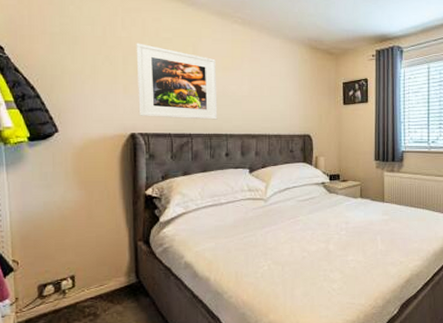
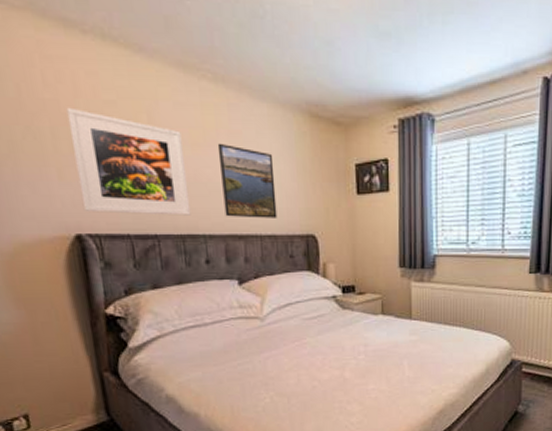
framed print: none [241,67,282,122] -> present [217,143,278,218]

